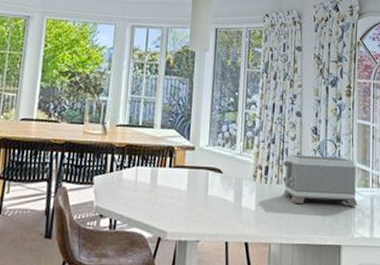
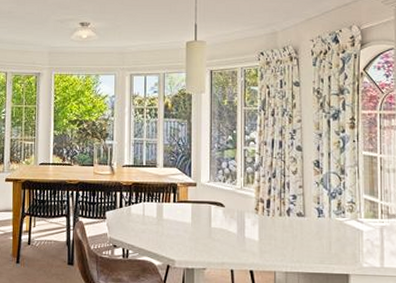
toaster: present [283,154,358,206] -> none [285,187,366,236]

